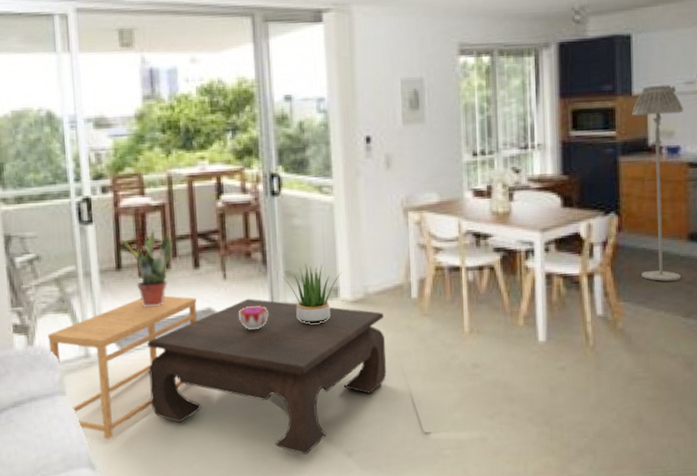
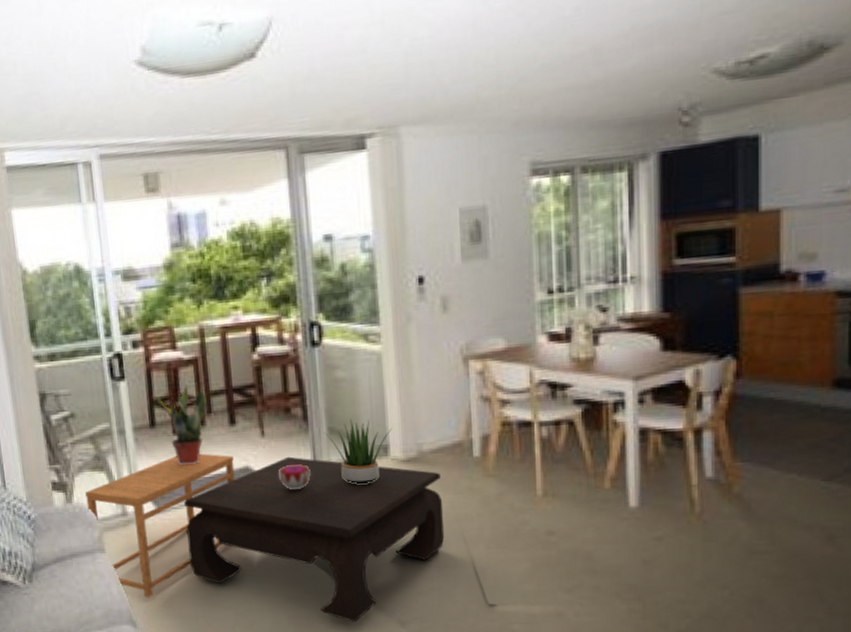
floor lamp: present [632,85,683,281] -> none [759,195,831,438]

